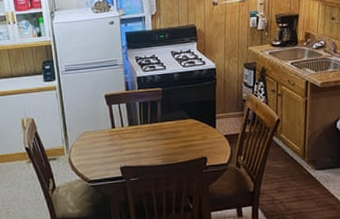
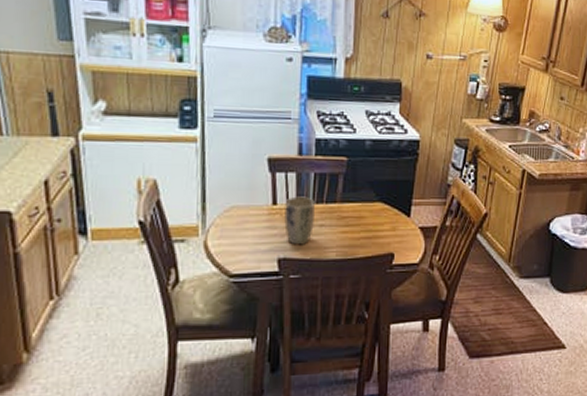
plant pot: none [121,120,143,156] -> present [284,196,315,245]

